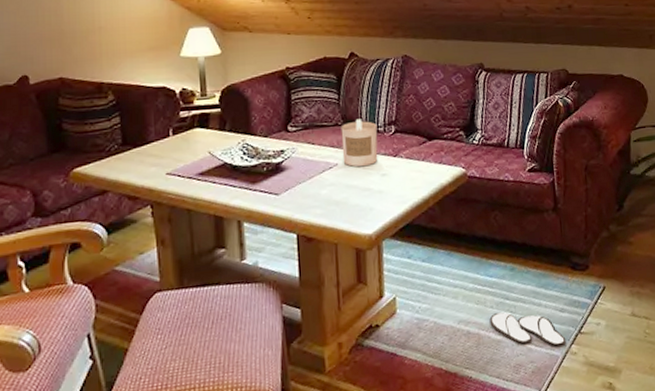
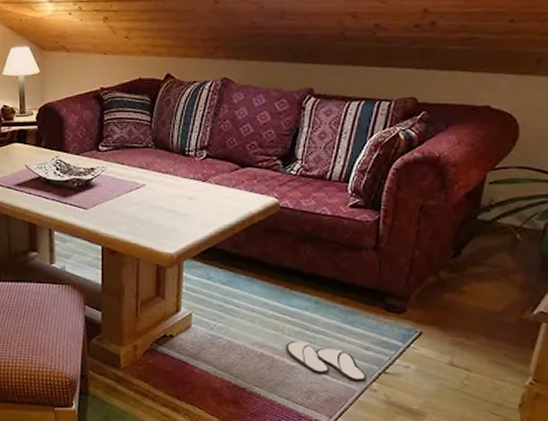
candle: present [341,119,378,167] -> none [150,142,188,189]

